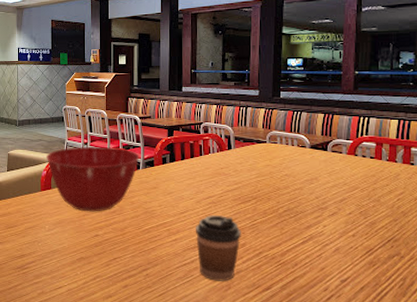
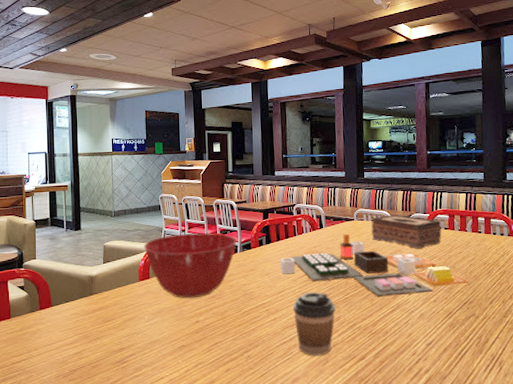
toy food set: none [184,156,395,226] -> present [280,233,469,297]
tissue box: none [285,139,366,178] -> present [371,214,442,249]

